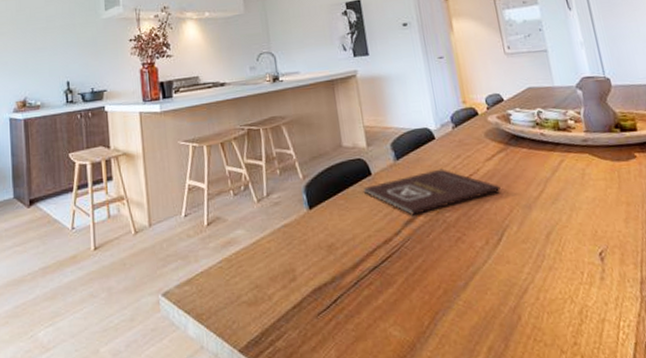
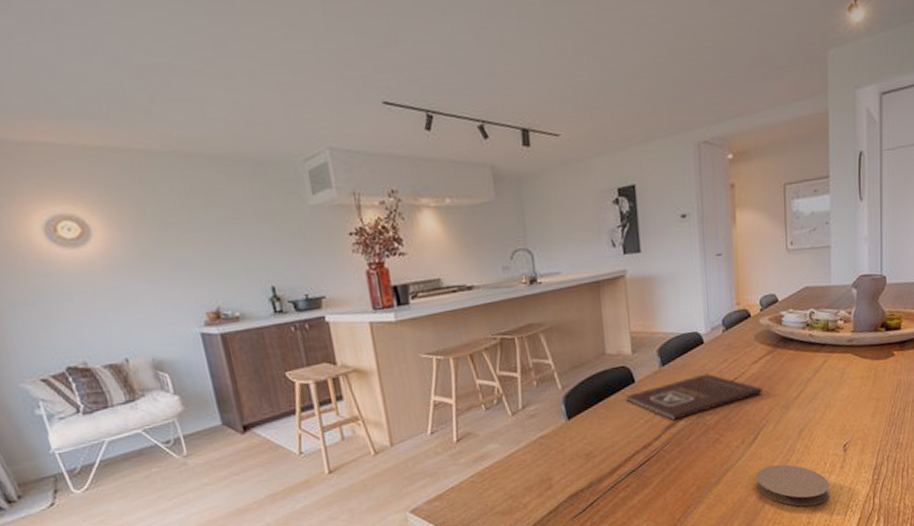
coaster: none [506,270,595,323] -> present [756,464,830,507]

